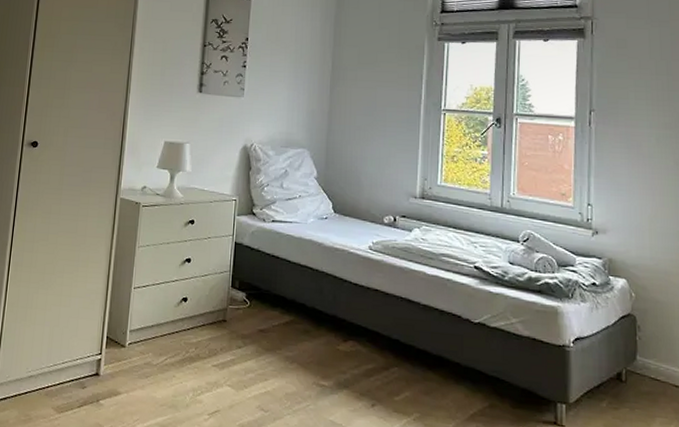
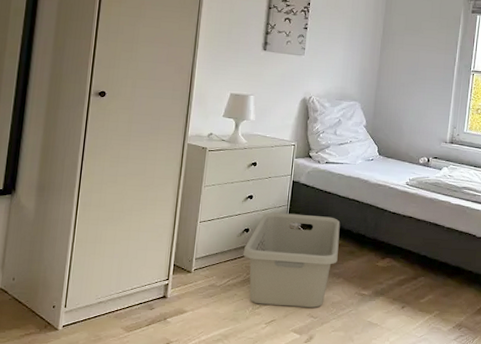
laundry basket: none [181,279,292,399] -> present [243,212,340,308]

